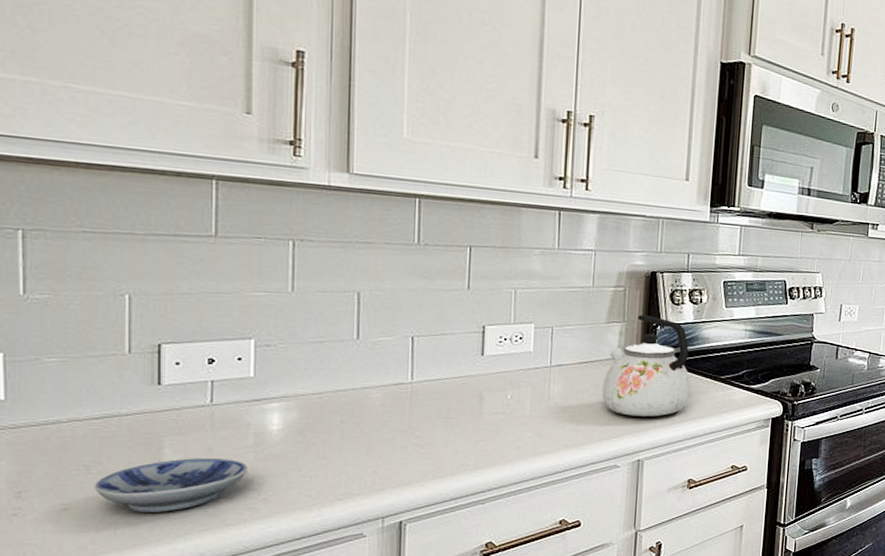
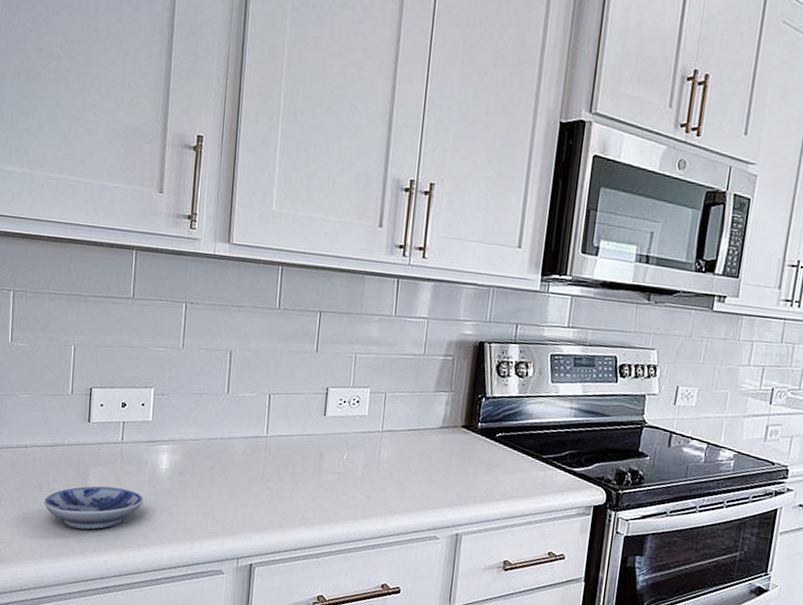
kettle: present [602,314,691,417] -> none [426,385,513,492]

